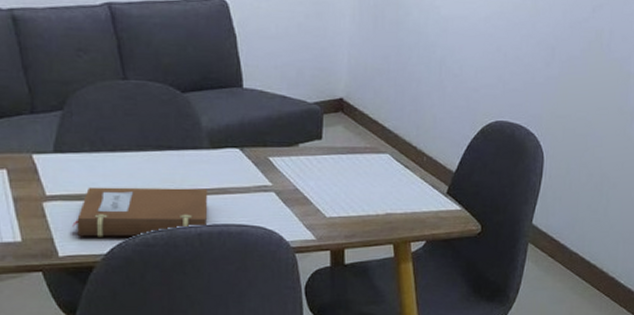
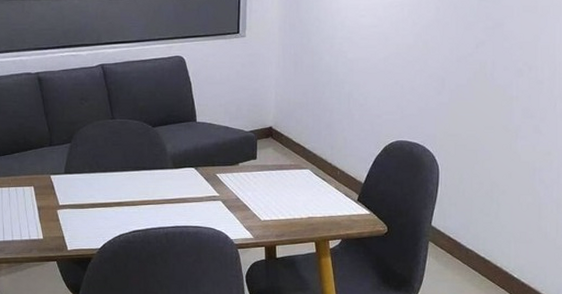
notebook: present [72,187,208,237] -> none [77,198,172,236]

